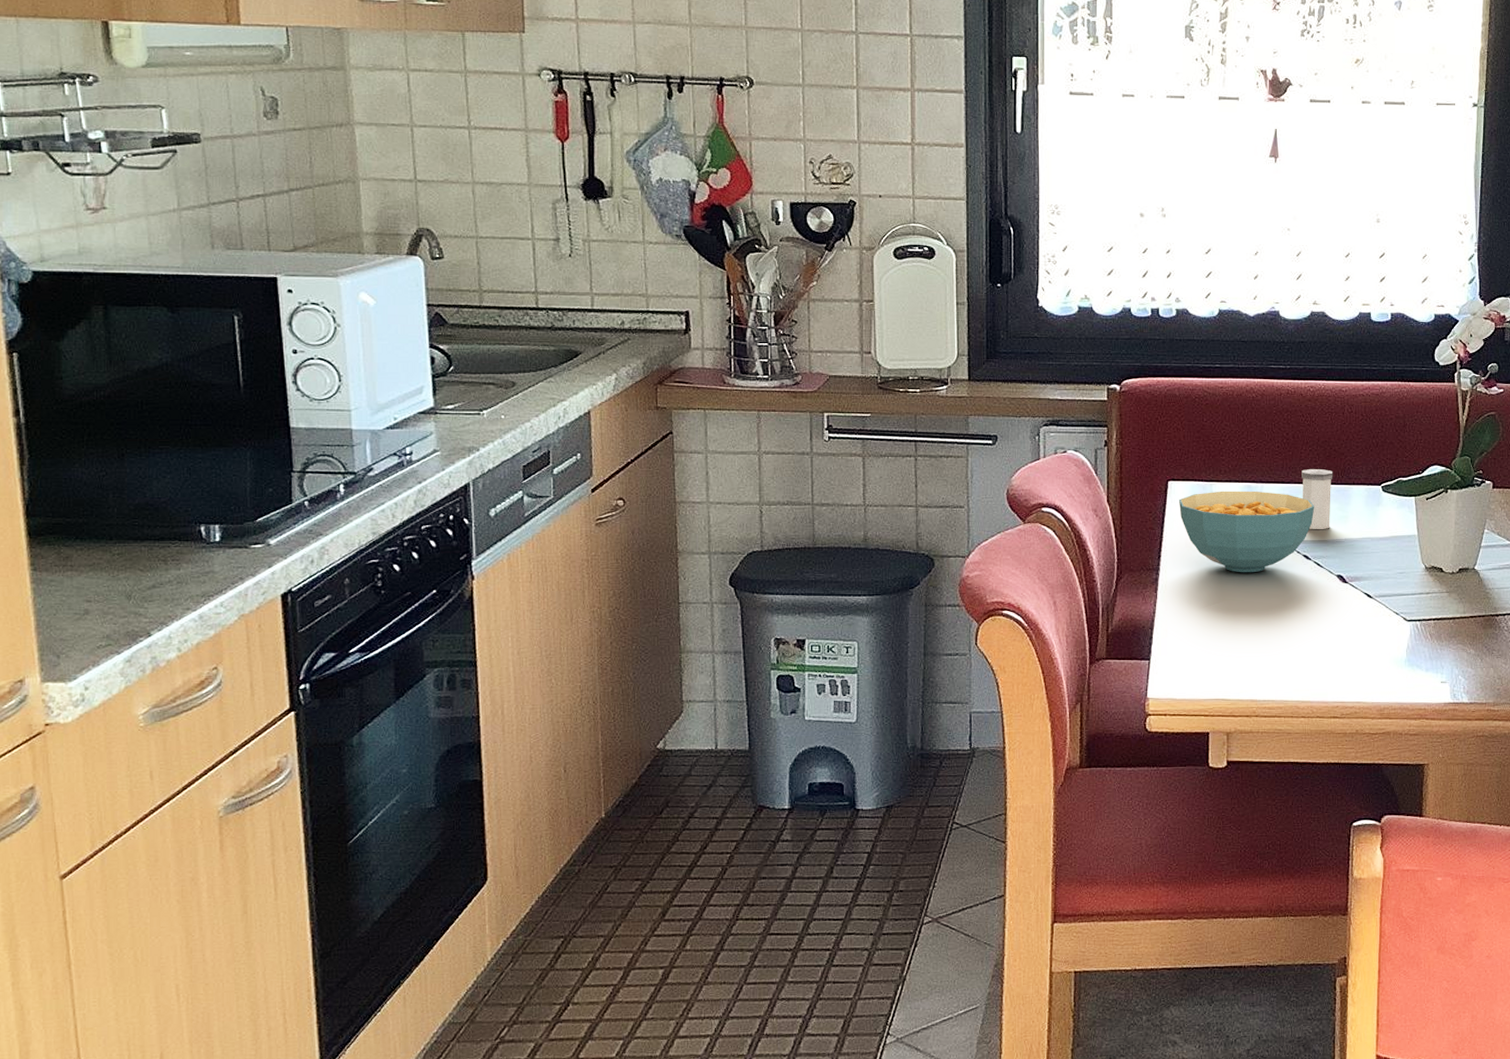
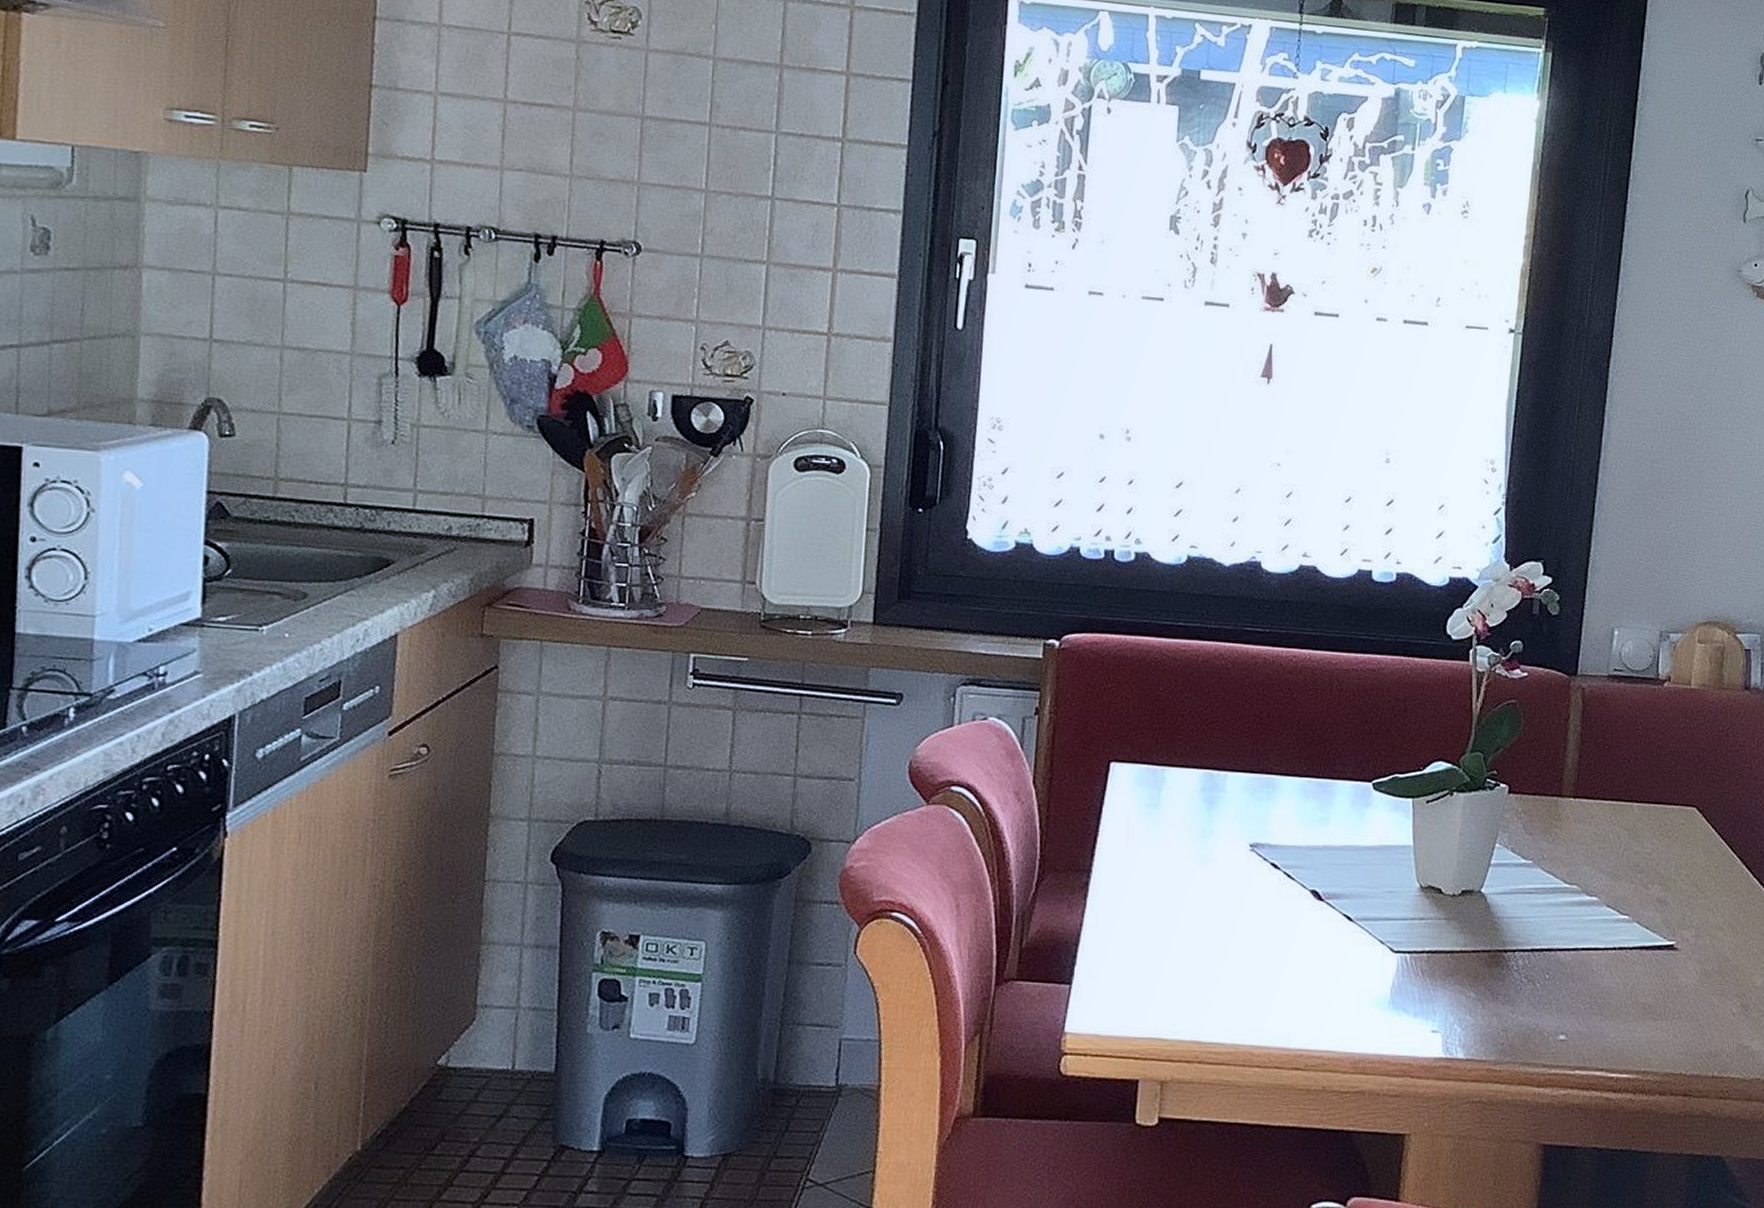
cereal bowl: present [1179,491,1315,573] -> none [1121,777,1289,882]
salt shaker: present [1302,469,1333,530] -> none [1273,757,1314,833]

